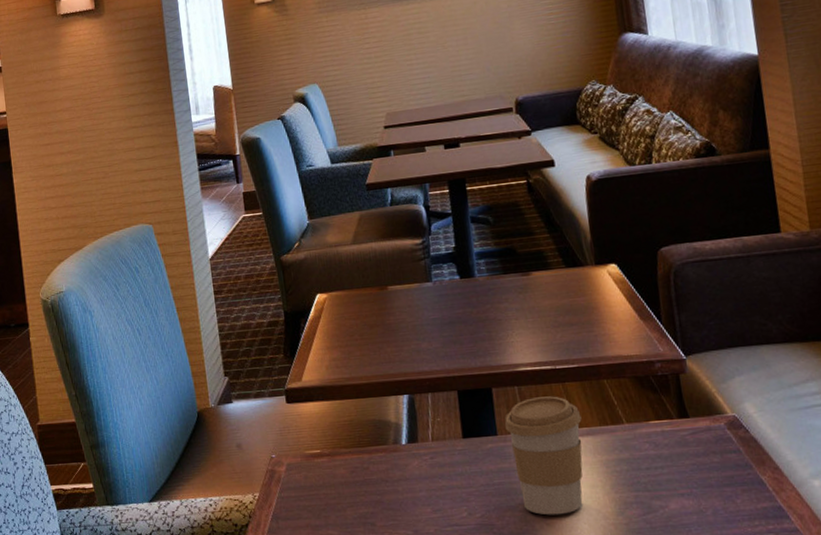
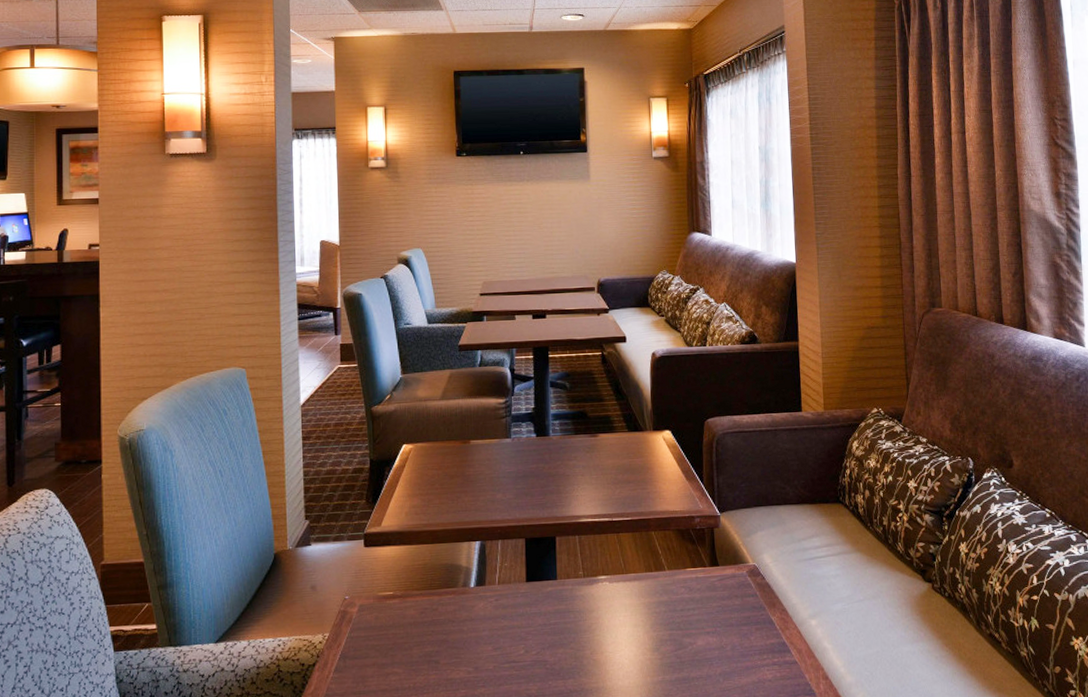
coffee cup: present [504,396,583,515] -> none [564,545,631,652]

